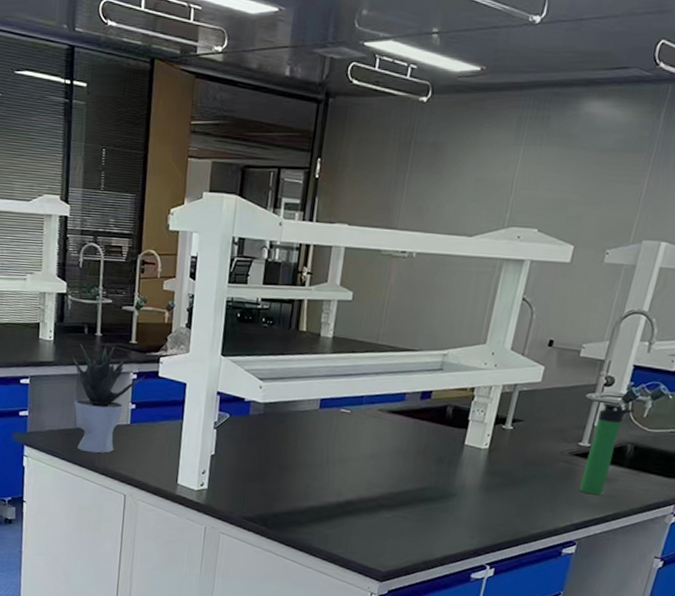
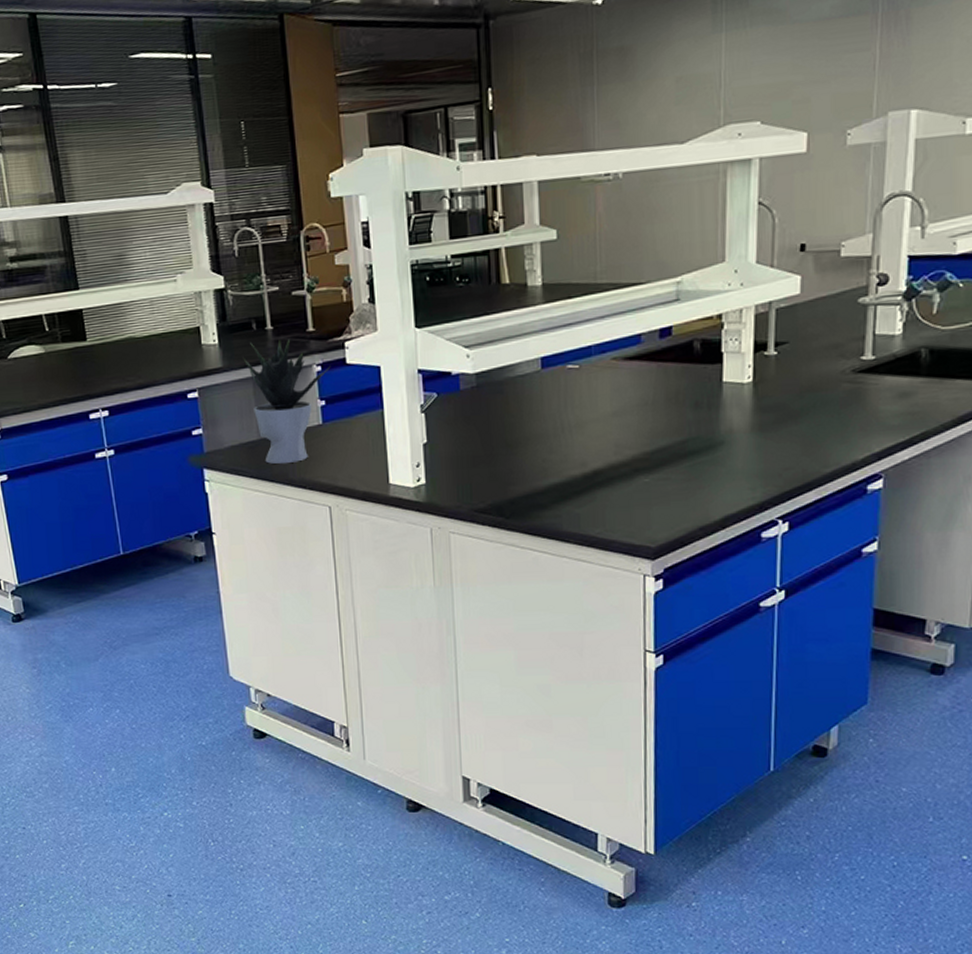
bottle: present [580,403,635,495] -> none [873,304,921,415]

